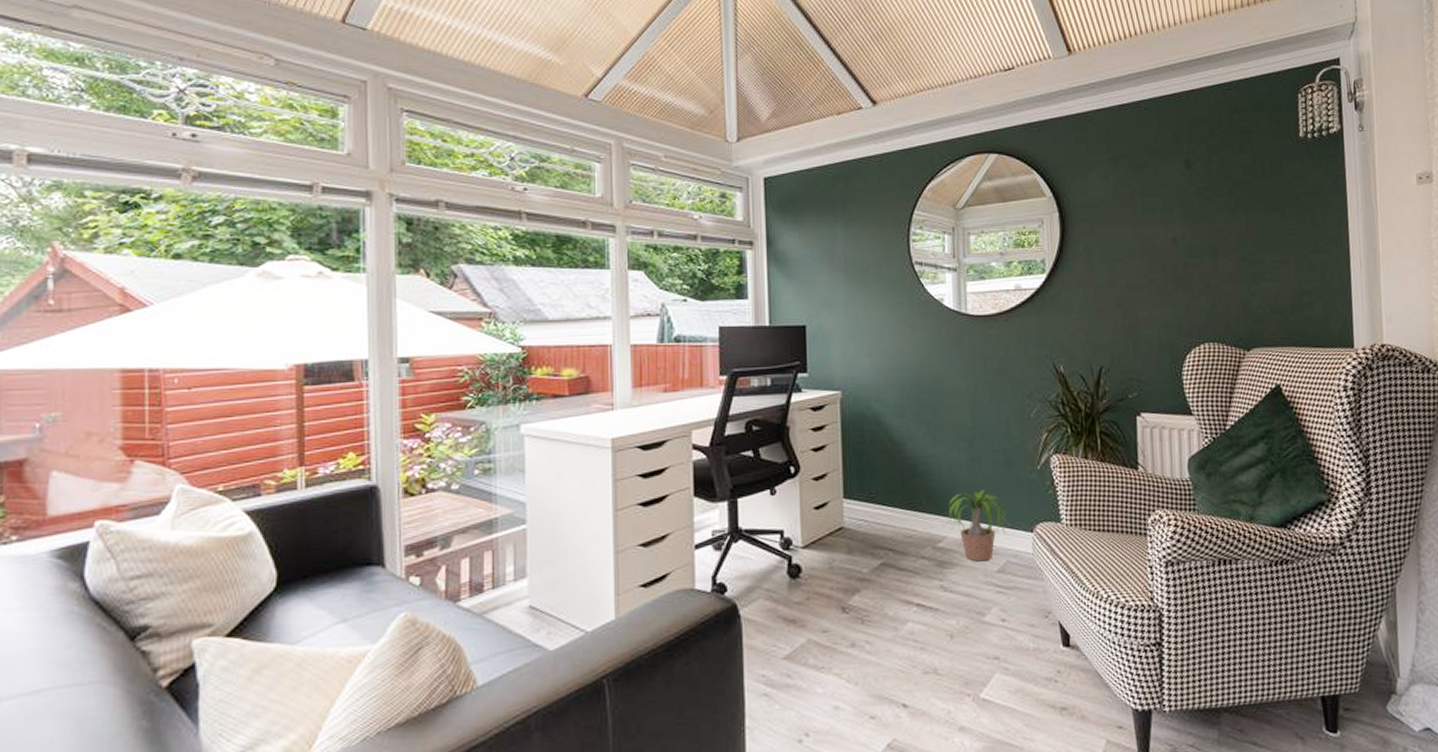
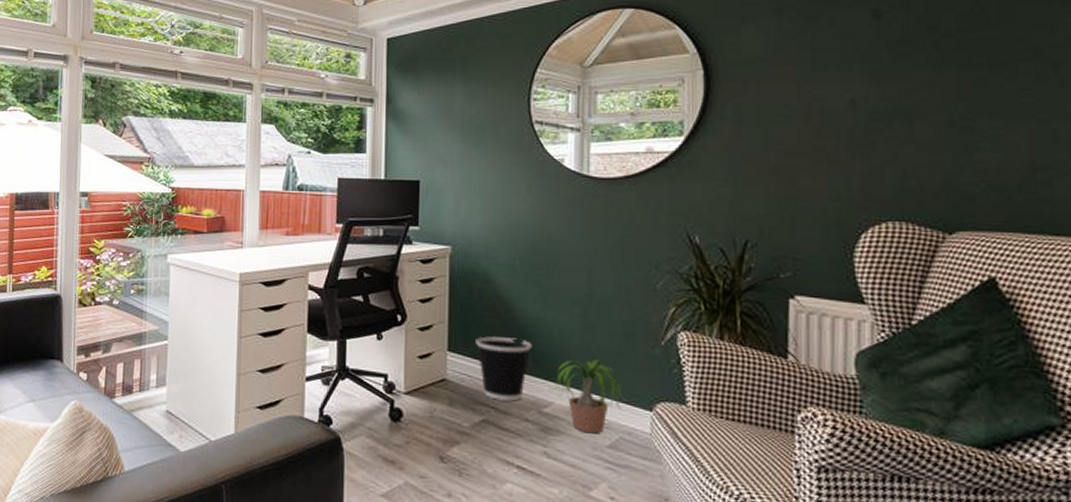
wastebasket: none [870,477,925,542] -> present [475,335,533,401]

